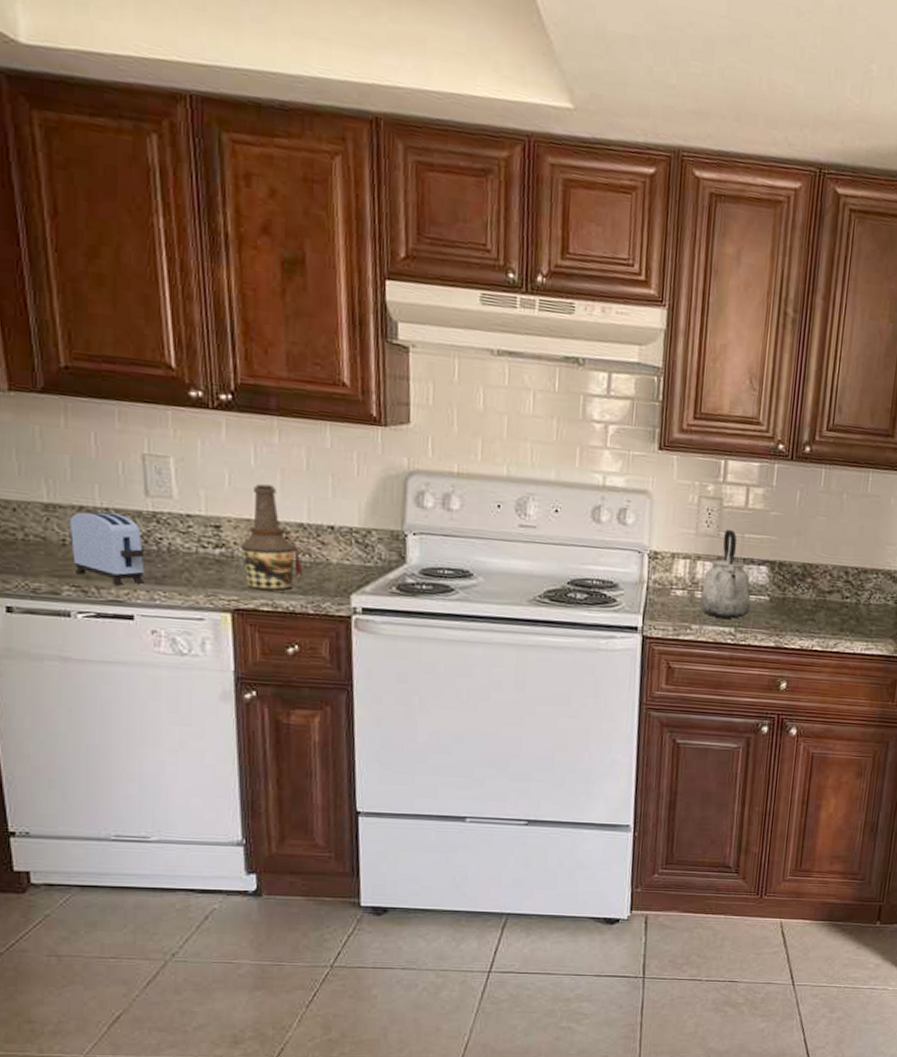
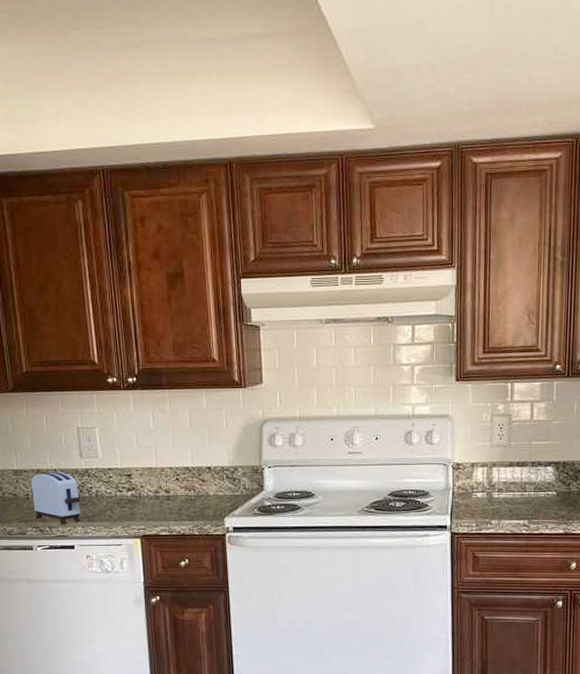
bottle: present [239,484,303,591] -> none [144,441,190,520]
kettle: present [699,529,751,619] -> none [497,439,540,513]

